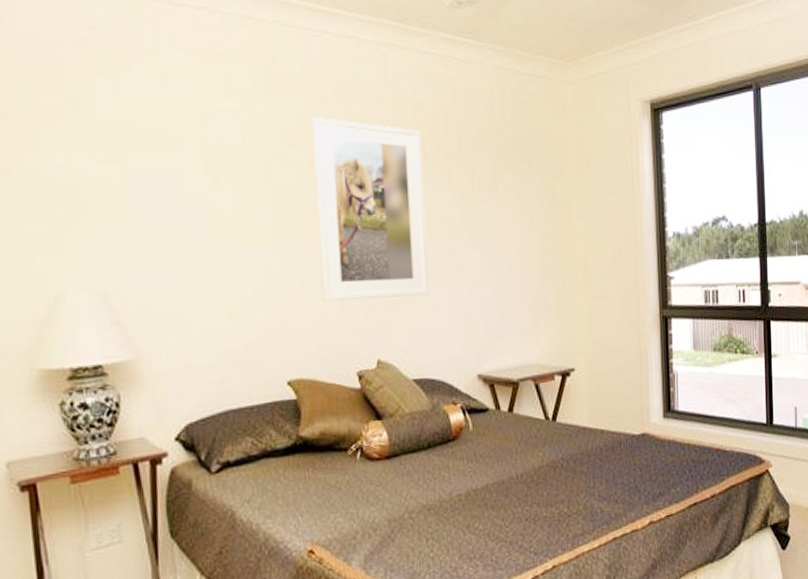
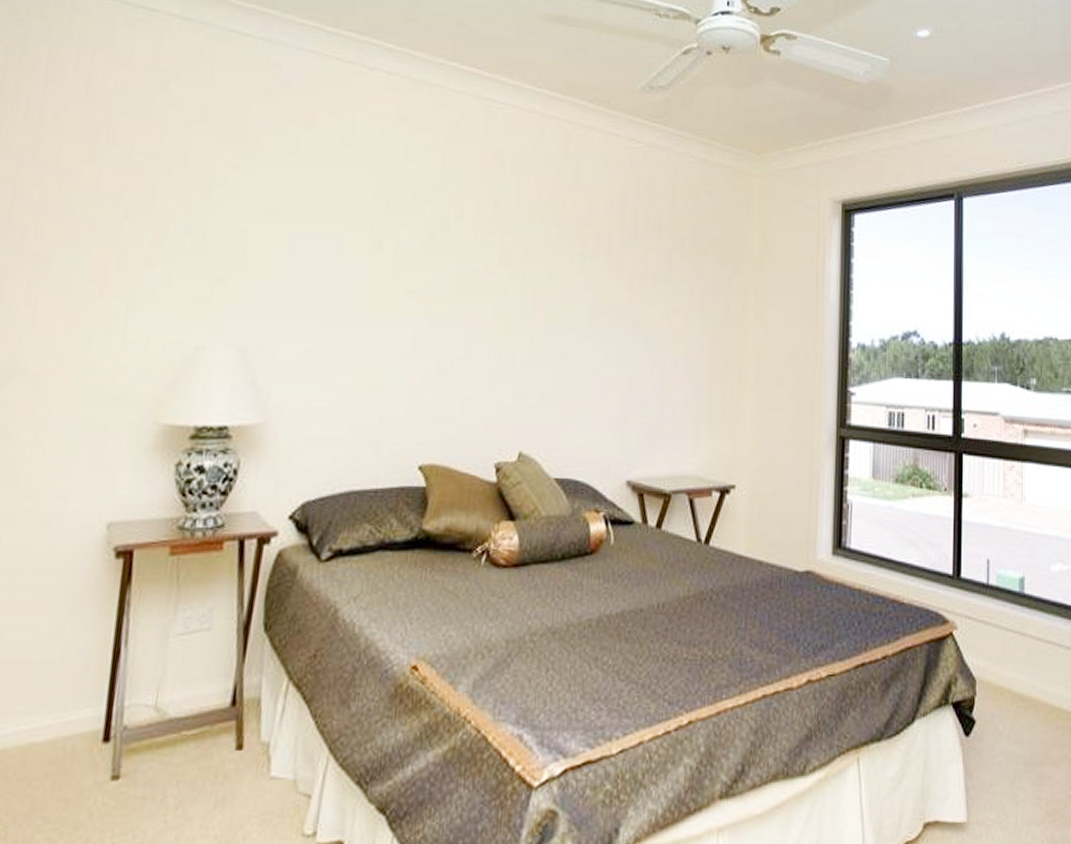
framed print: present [312,118,429,302] -> none [470,189,596,386]

